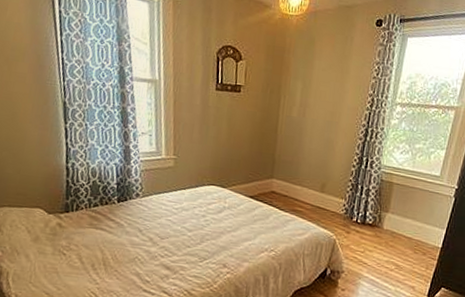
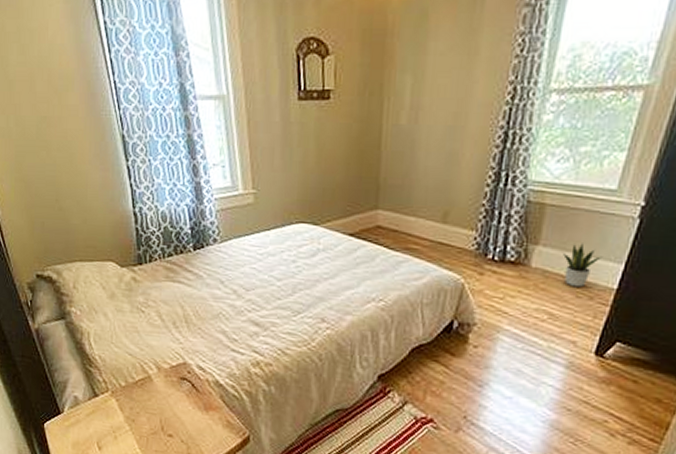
potted plant: none [405,213,432,246] -> present [563,243,603,288]

